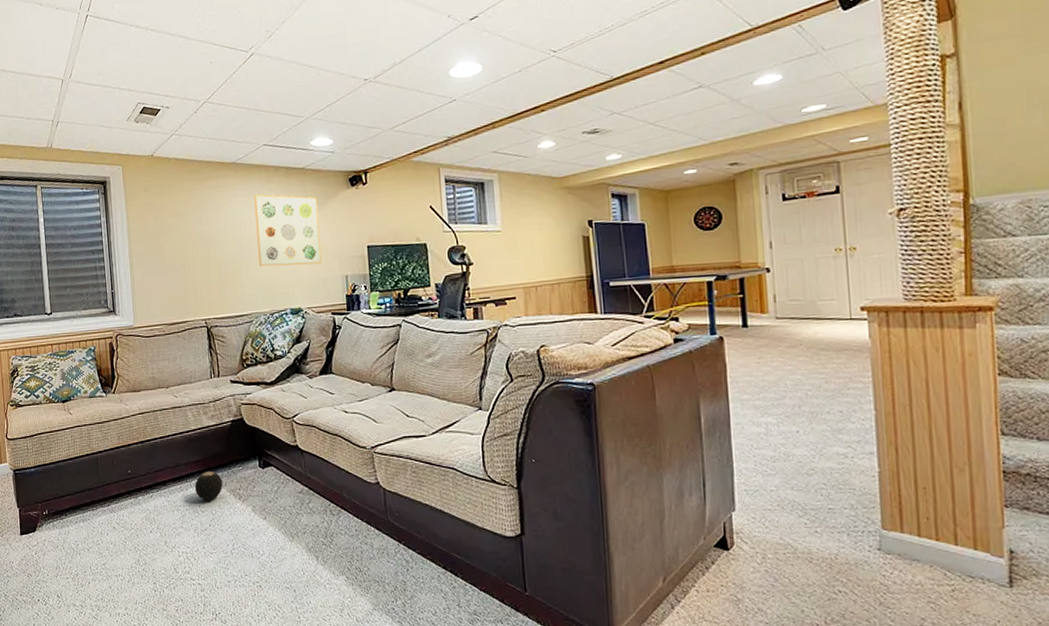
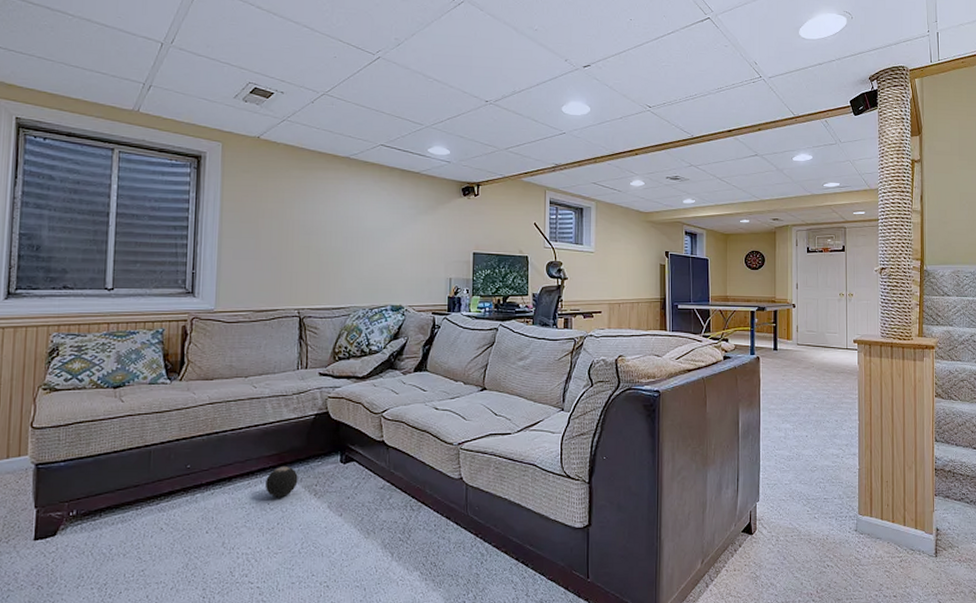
wall art: present [254,194,322,267] -> none [363,191,429,265]

